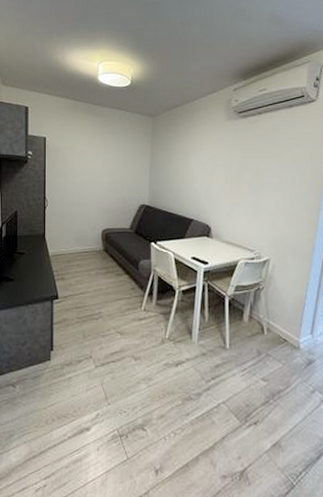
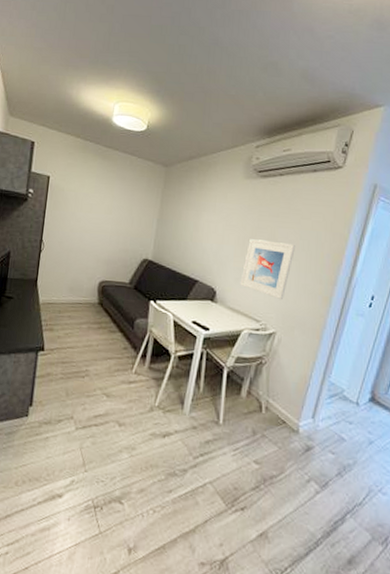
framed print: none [232,175,280,229] -> present [240,239,295,300]

